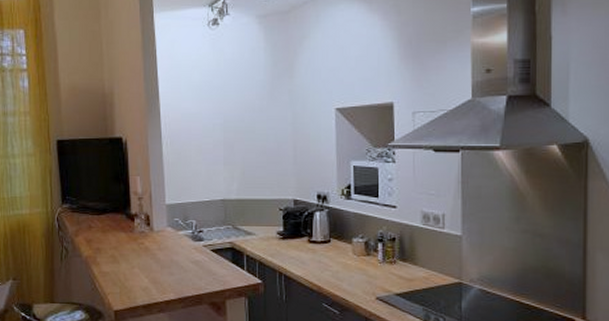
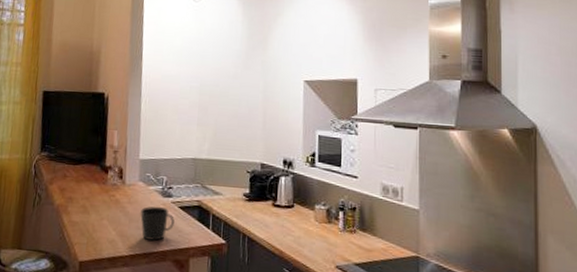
cup: none [172,251,207,285] -> present [140,206,174,241]

